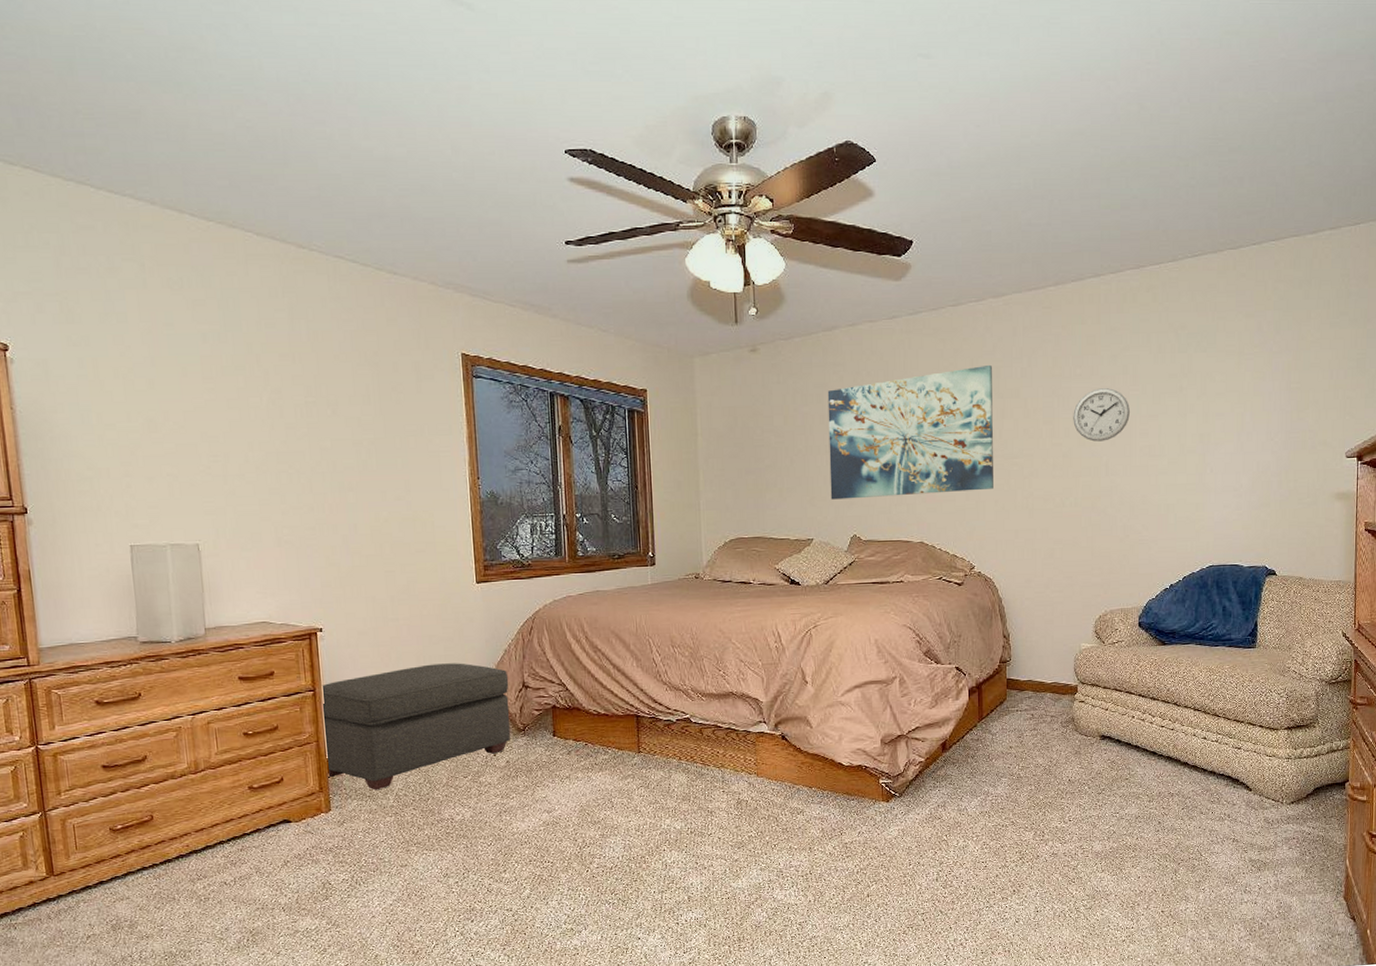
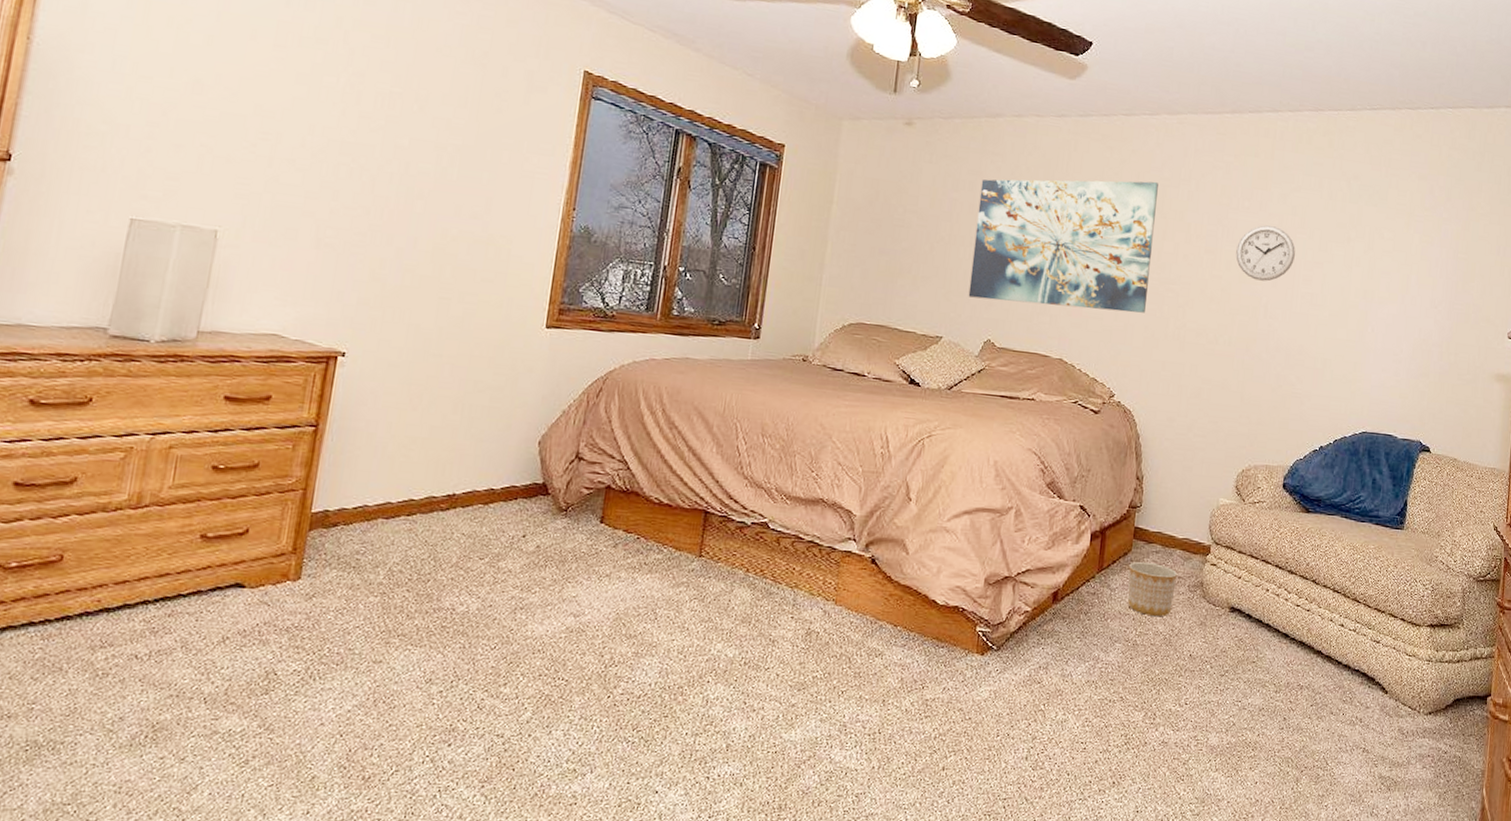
ottoman: present [321,663,510,791] -> none [306,414,561,561]
planter: none [1006,707,1050,752] -> present [1127,562,1177,616]

